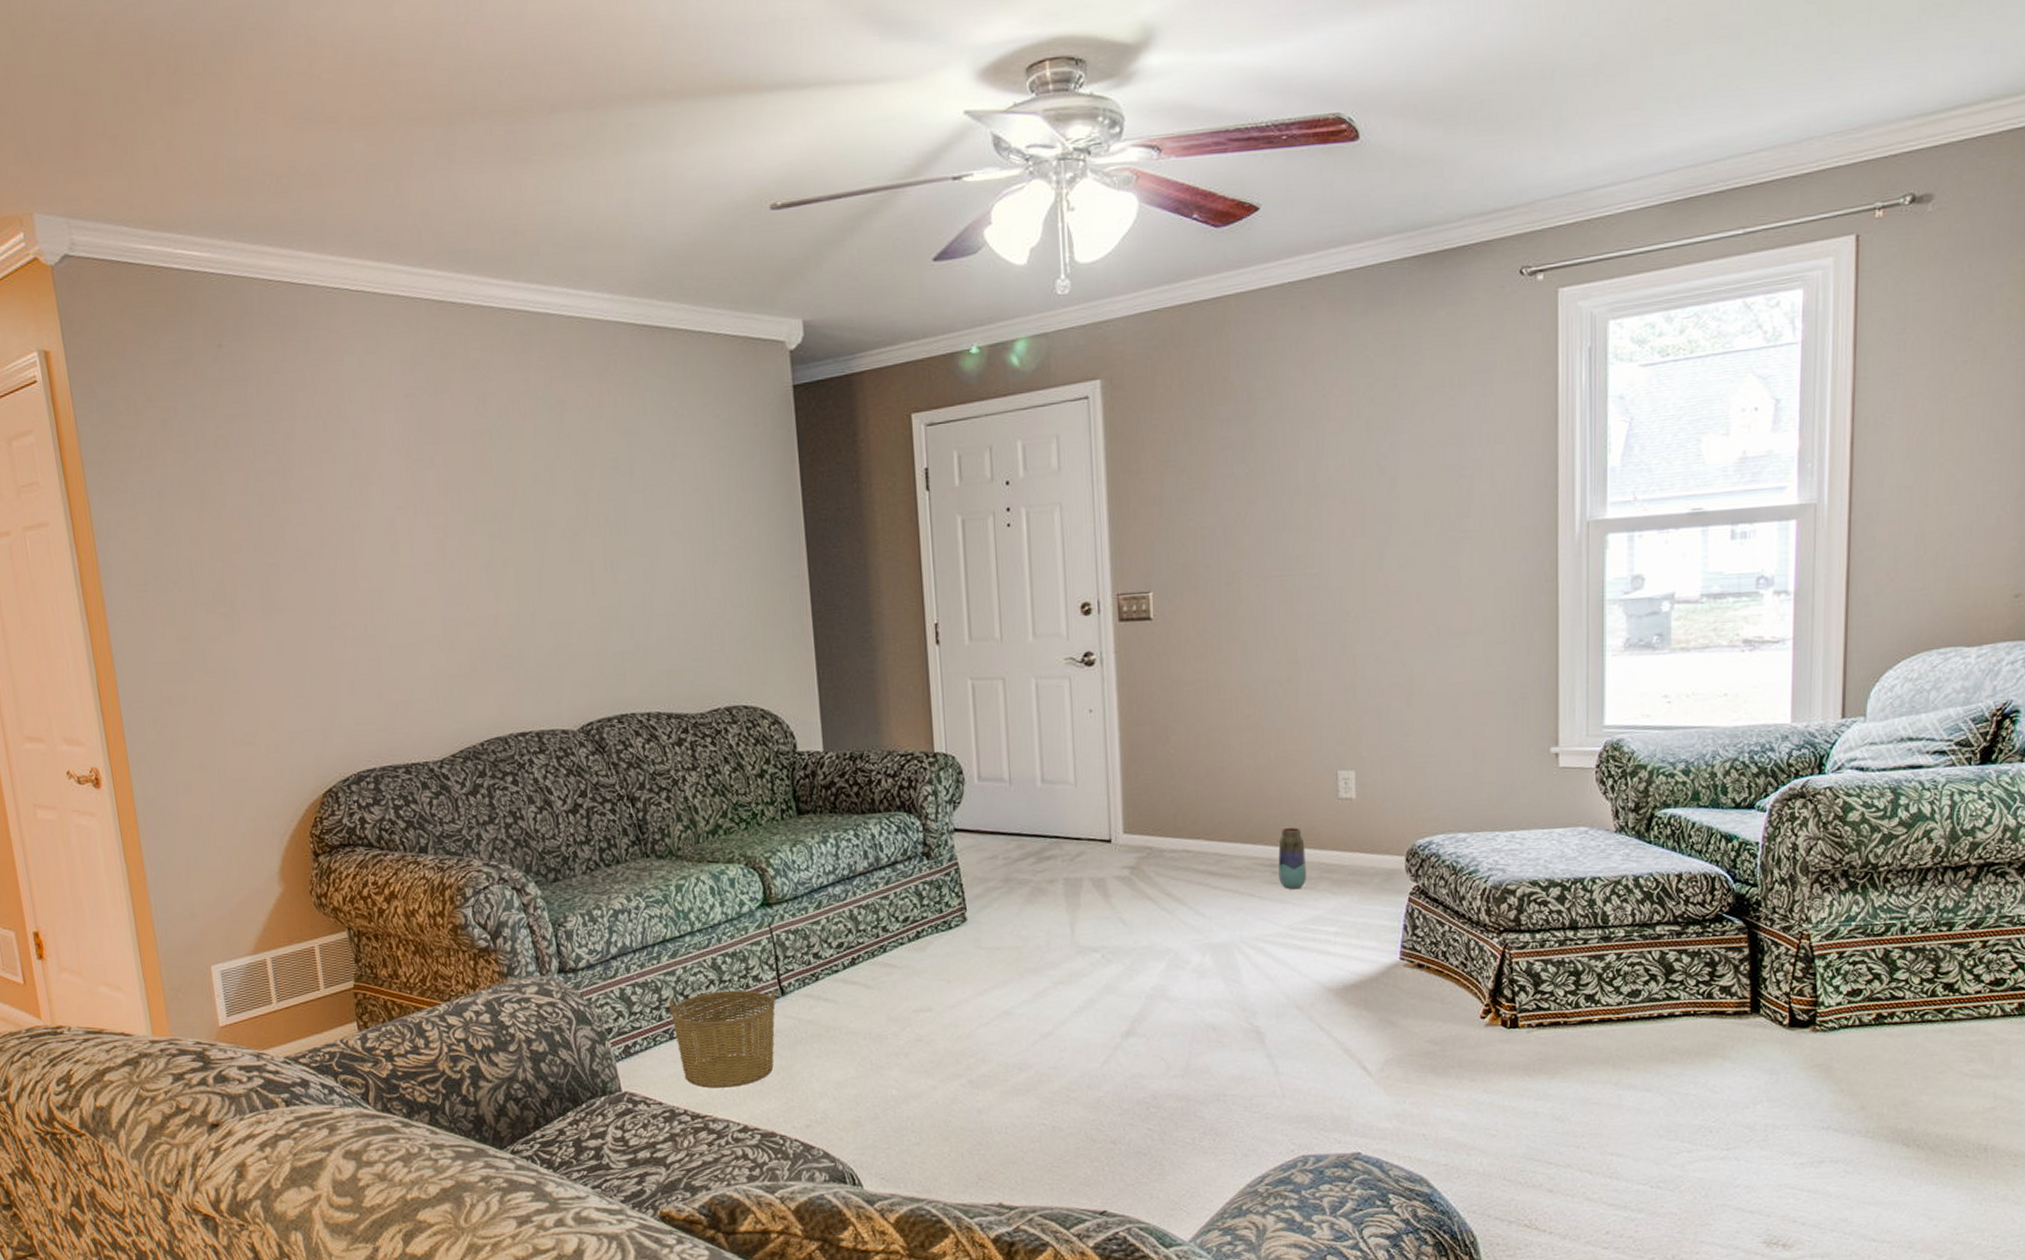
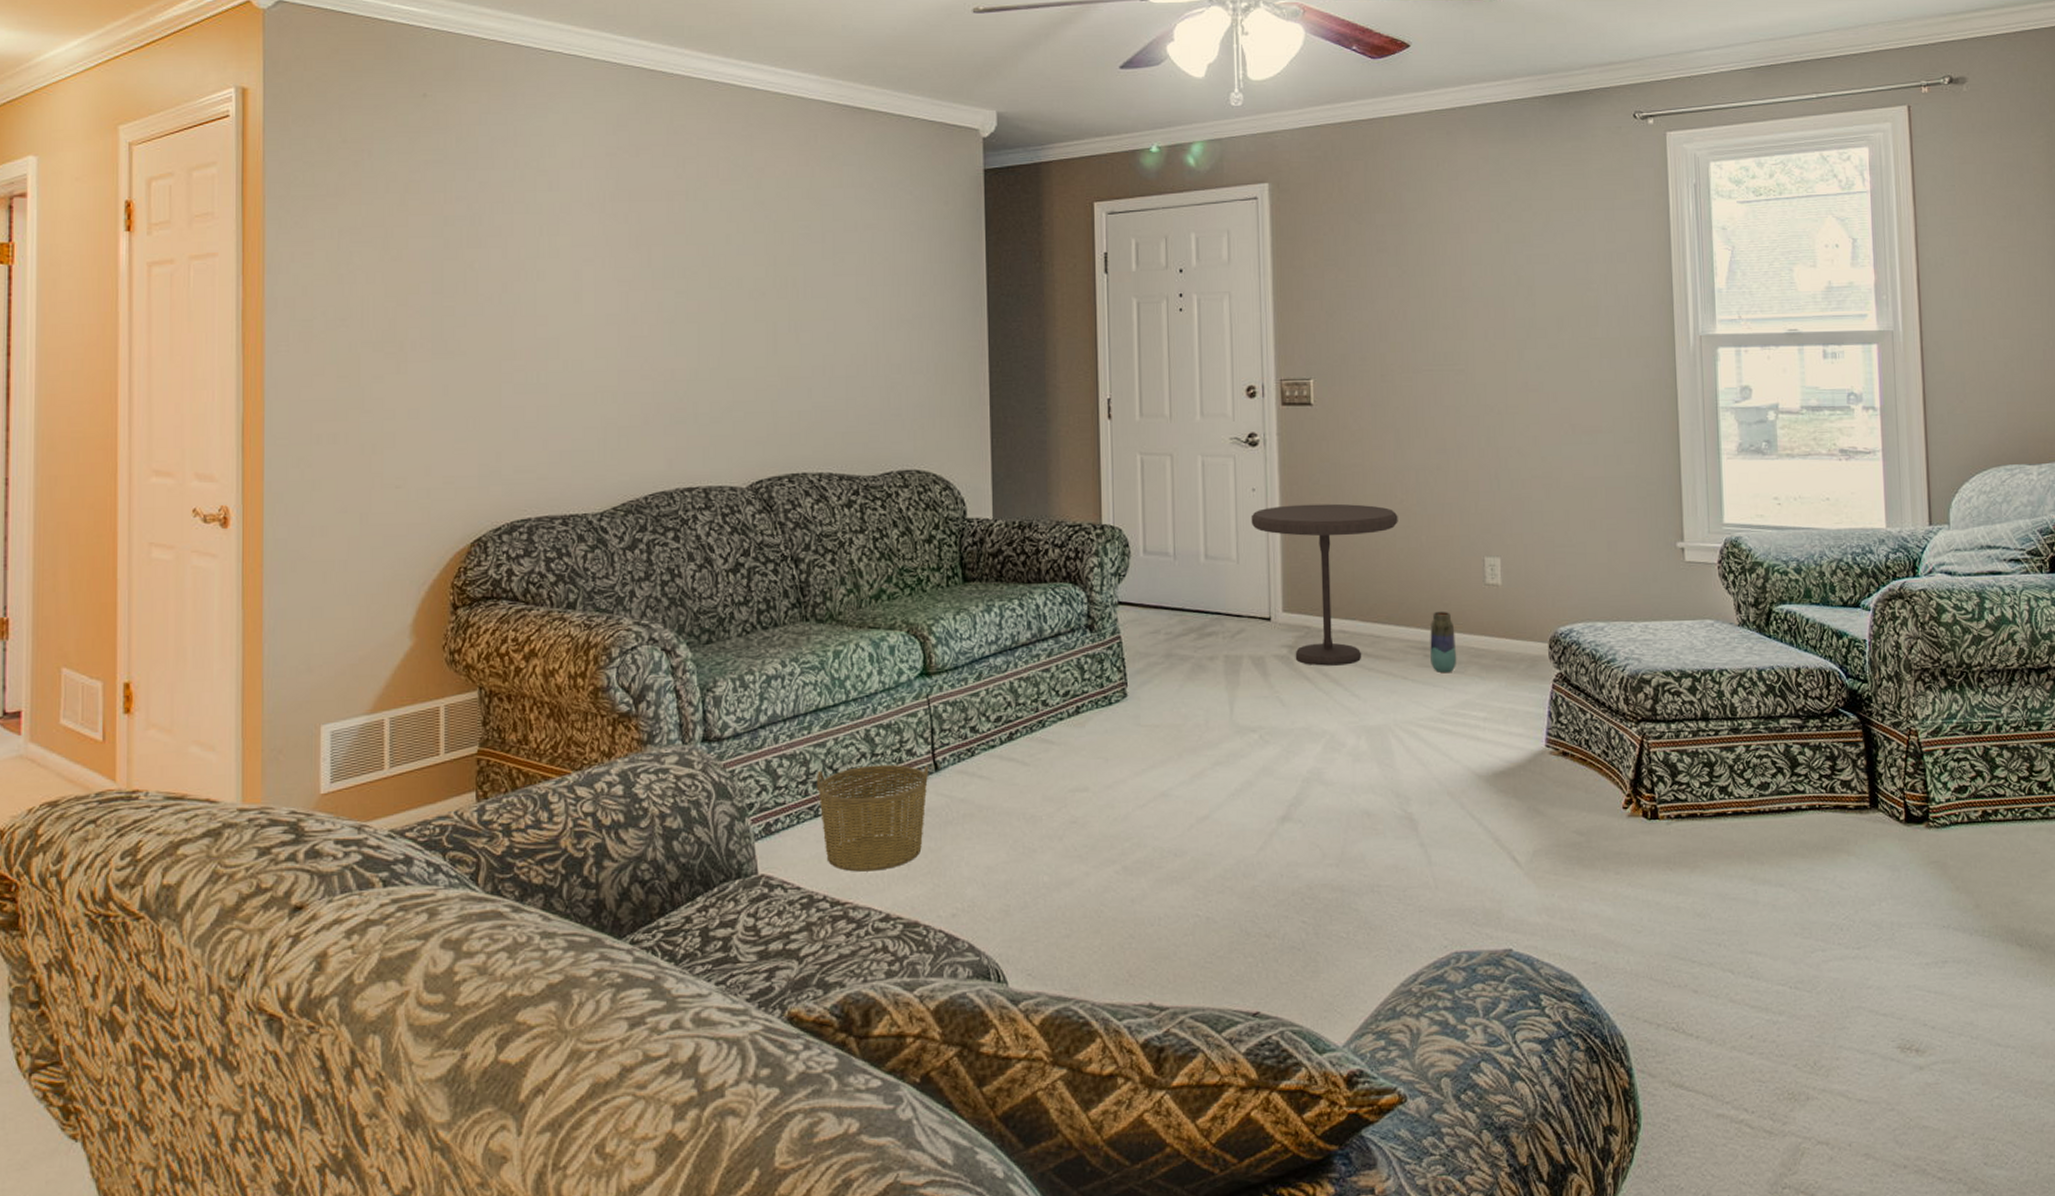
side table: none [1088,721,1245,886] -> present [1251,503,1398,666]

